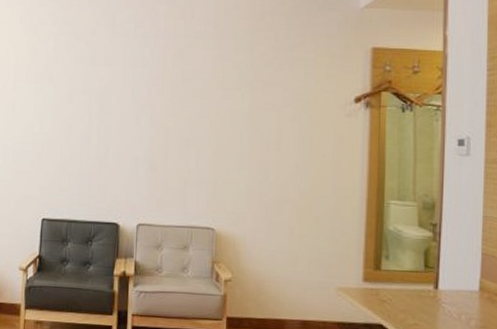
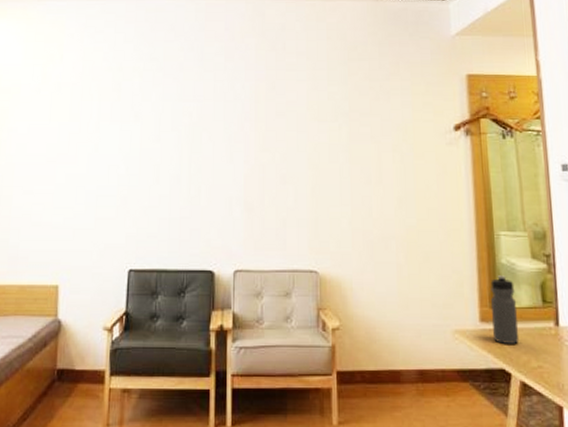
water bottle: none [374,241,400,303] -> present [490,275,520,344]

